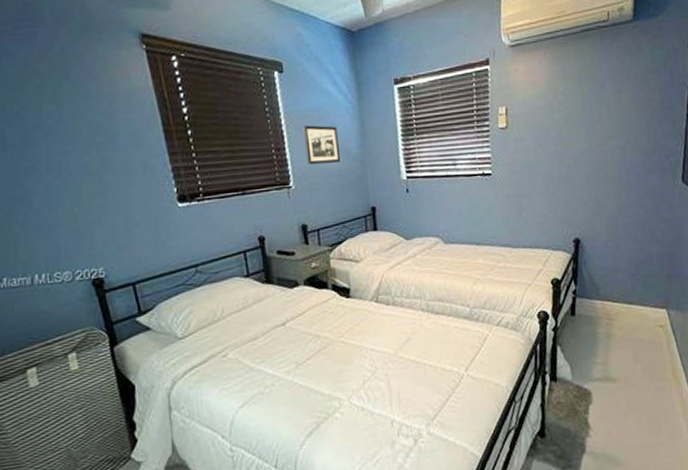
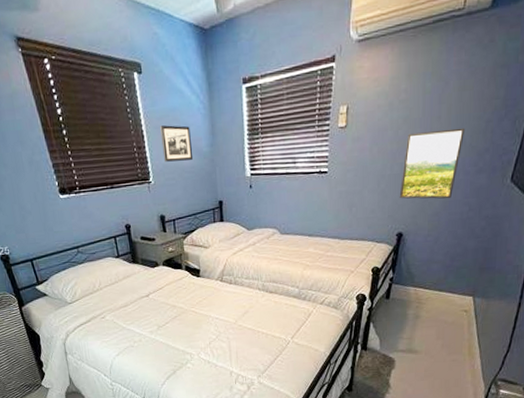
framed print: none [570,129,628,202] -> present [399,127,466,199]

